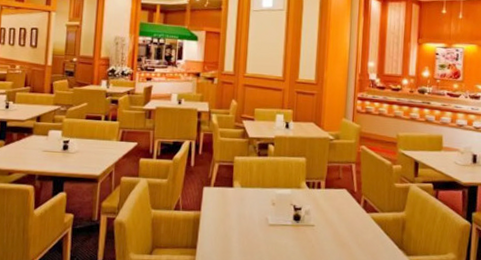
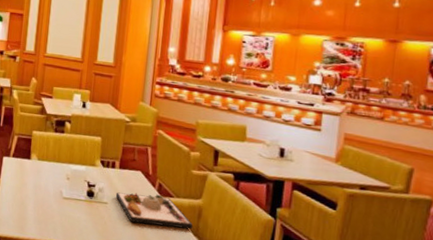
dinner plate: none [322,211,398,243] -> present [115,192,193,230]

